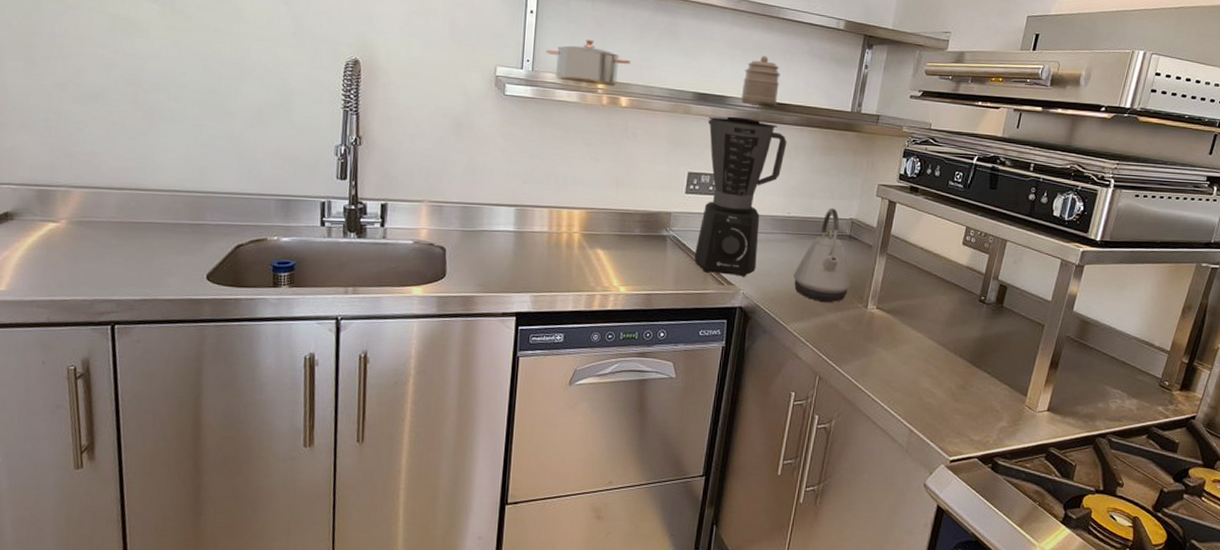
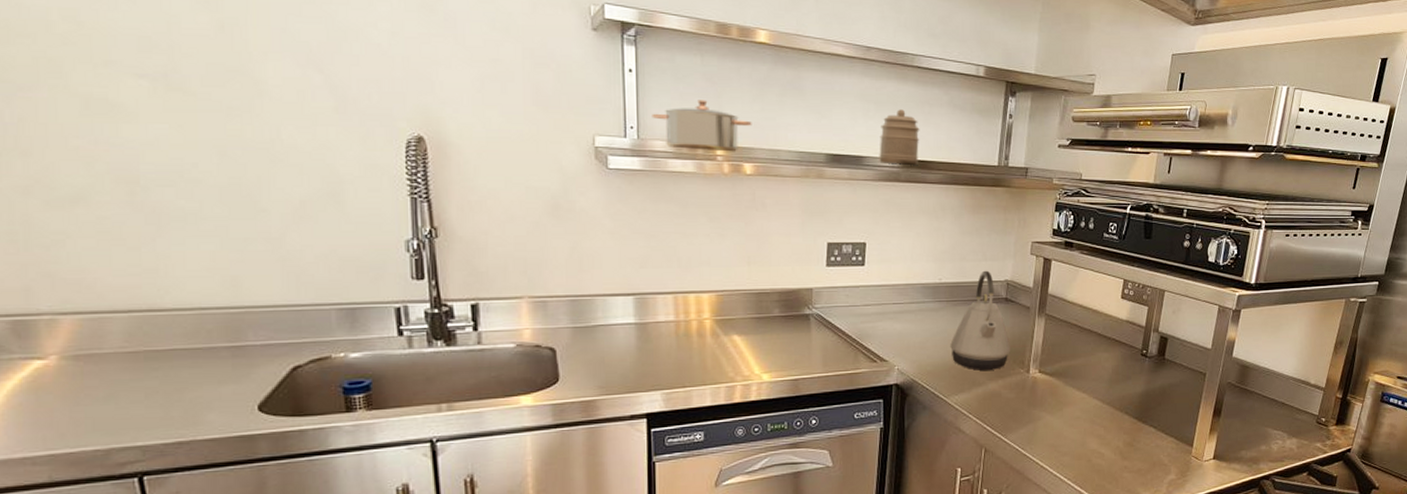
blender: present [695,116,787,277] -> none [842,178,933,352]

